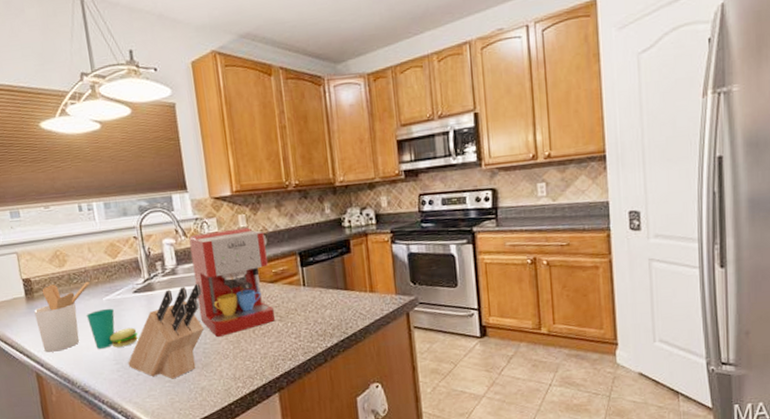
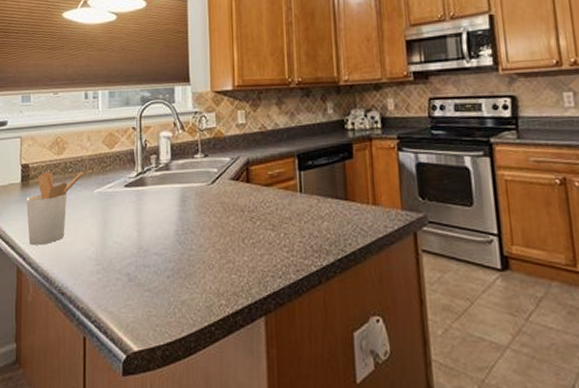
cup: present [86,308,138,349] -> none [75,201,124,246]
knife block: present [128,284,204,379] -> none [109,182,193,288]
coffee maker: present [189,227,275,337] -> none [186,124,267,243]

